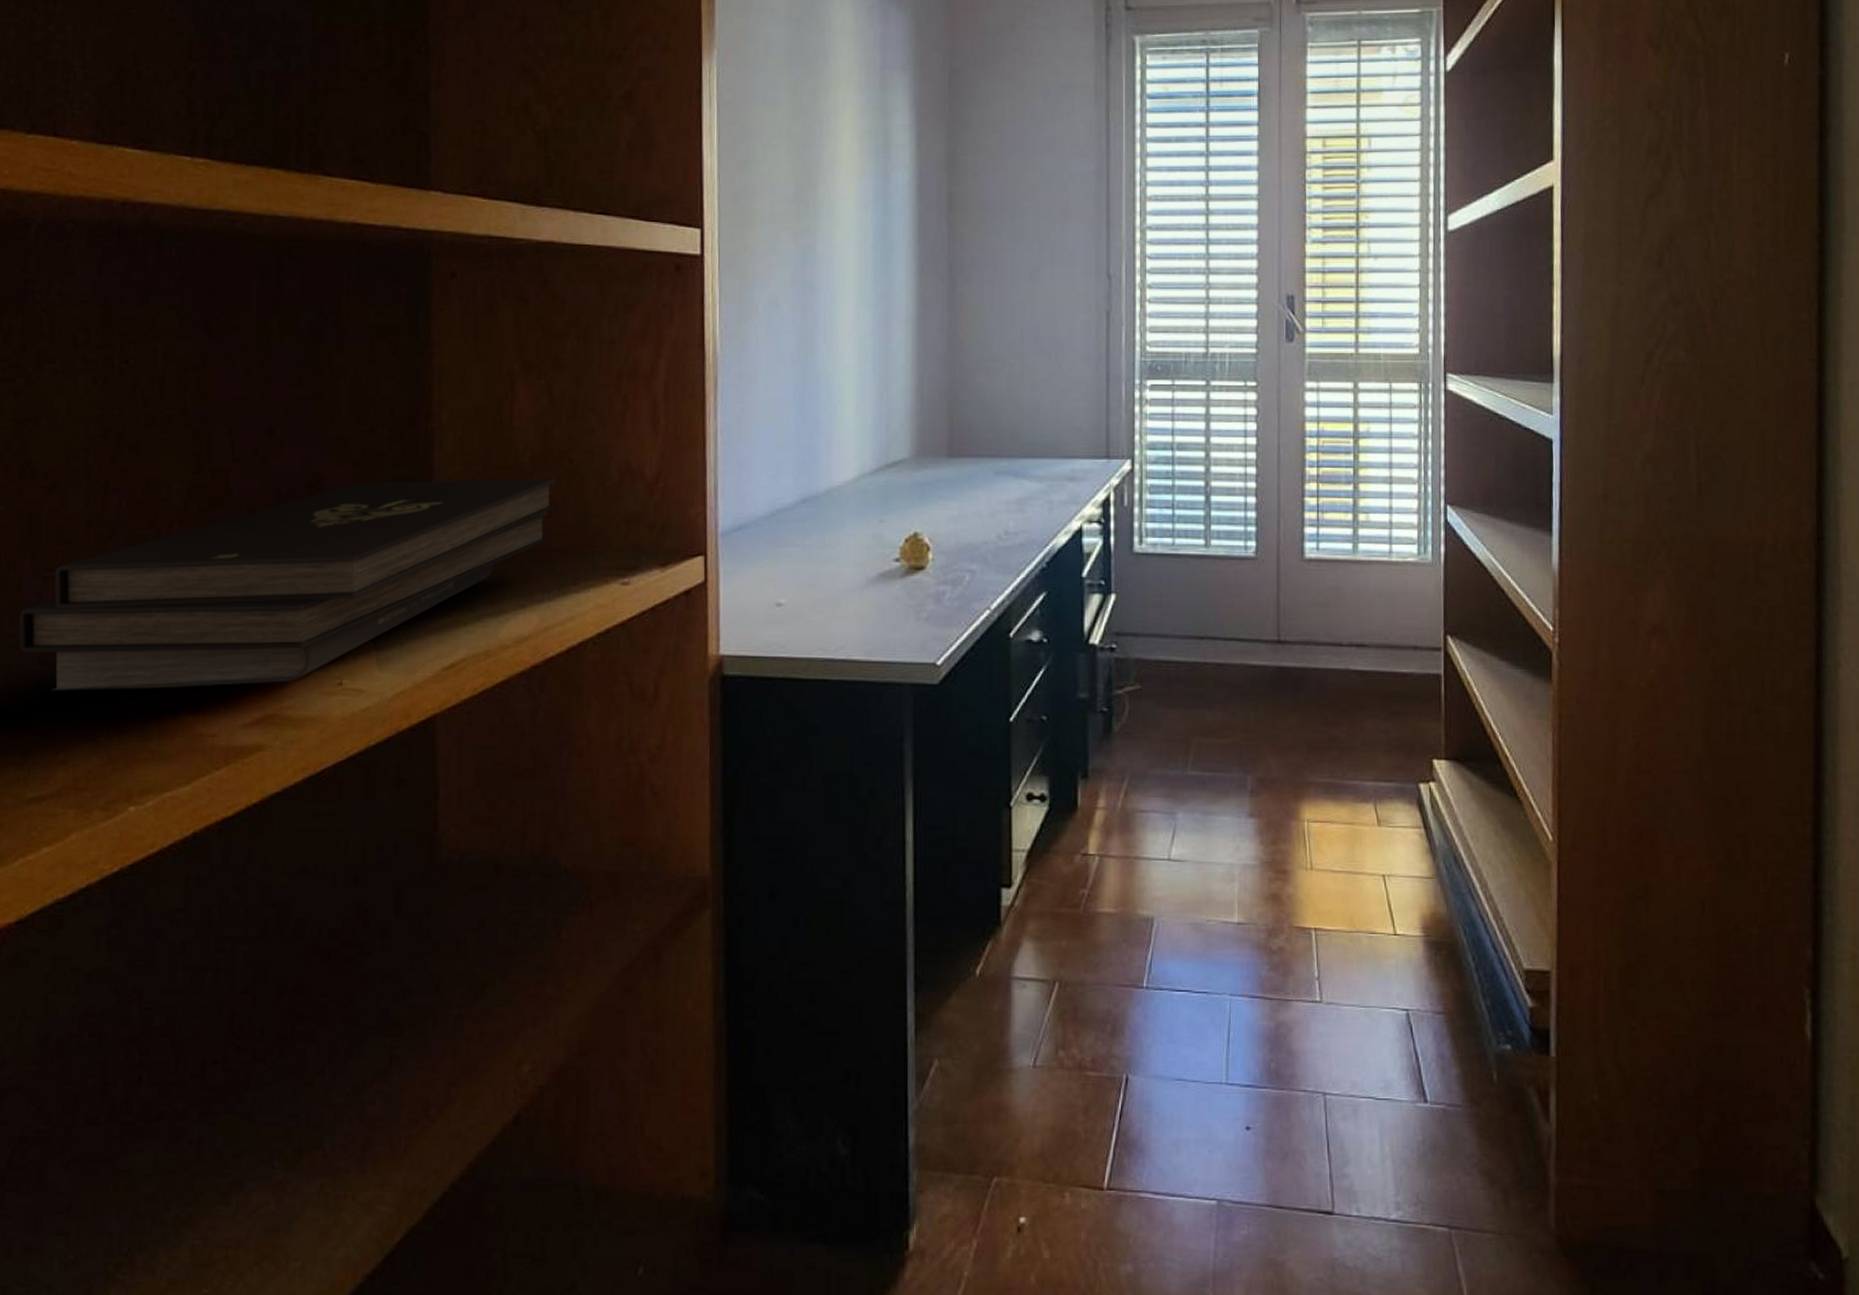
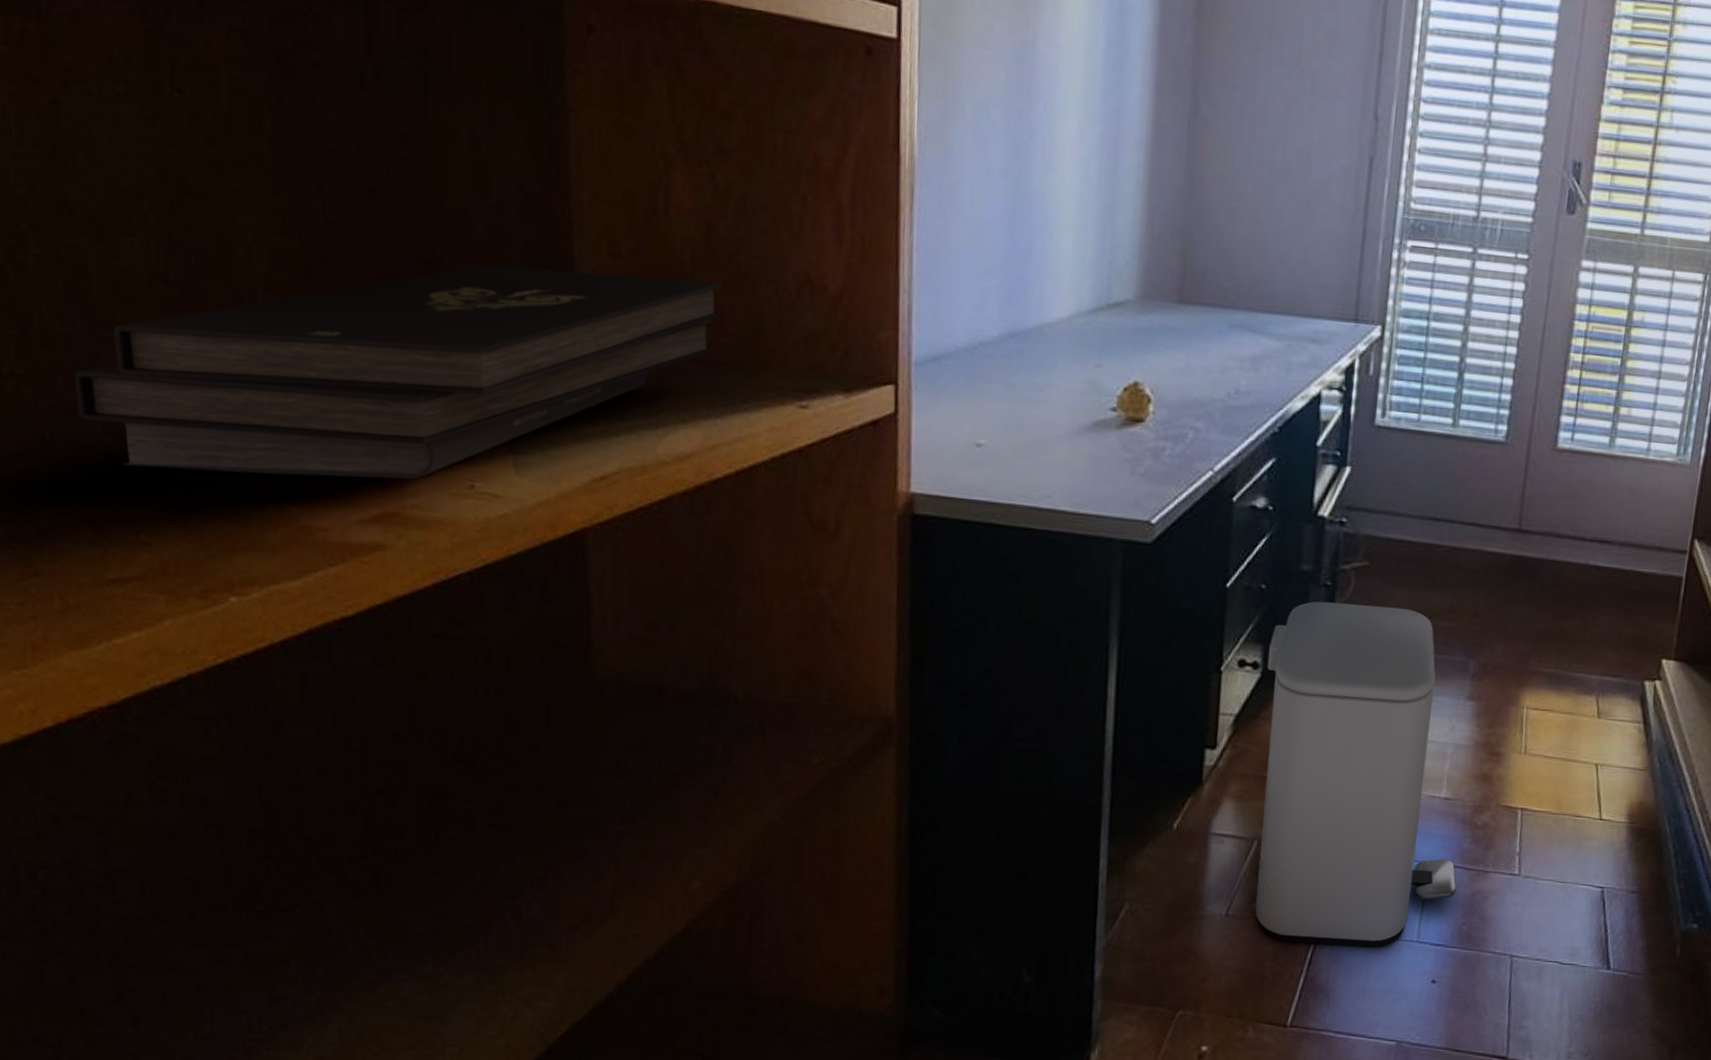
pedal bin: none [1054,727,1260,1093] -> present [1255,601,1457,948]

